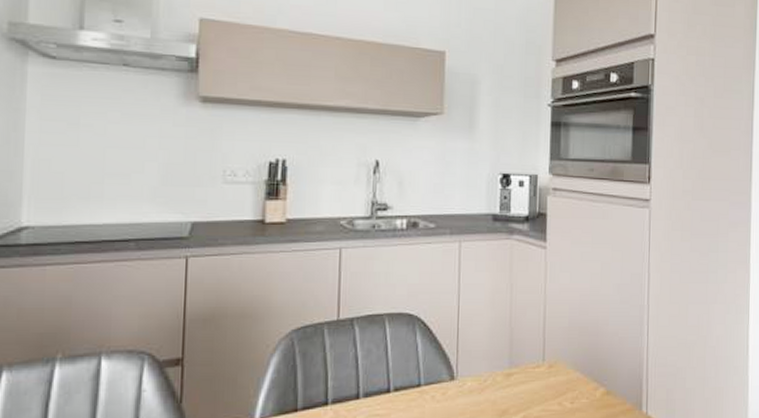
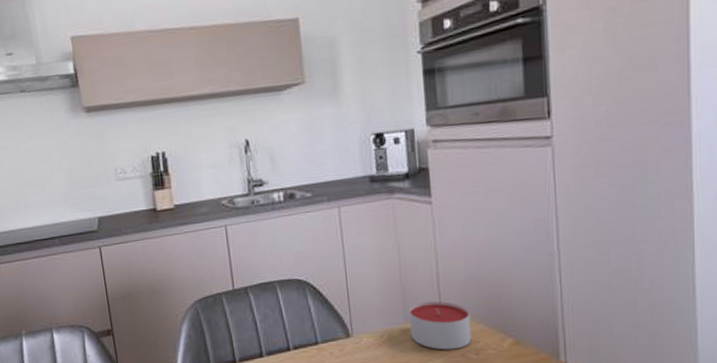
candle: none [514,346,570,398] -> present [409,301,472,350]

